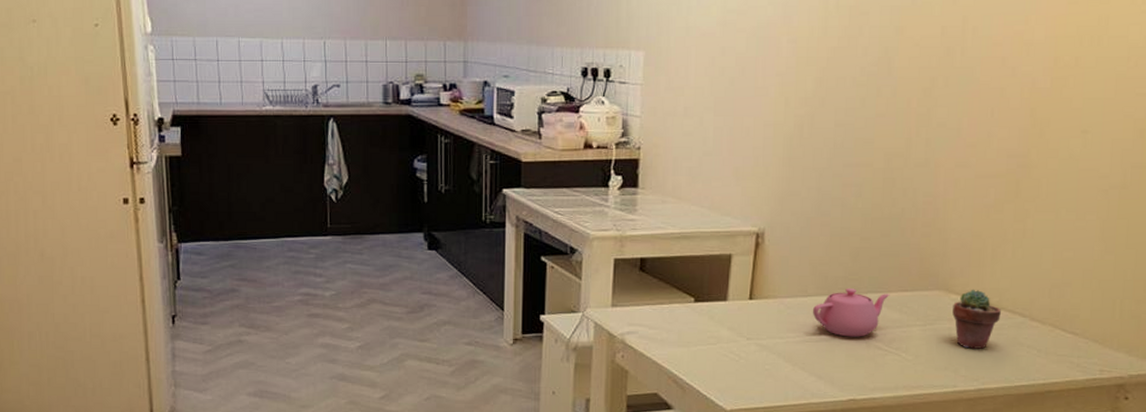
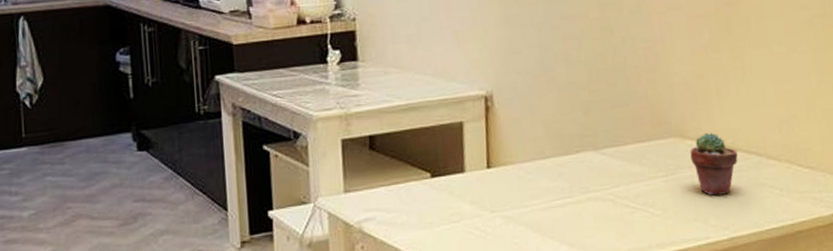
teapot: present [812,288,890,337] -> none [552,145,628,198]

